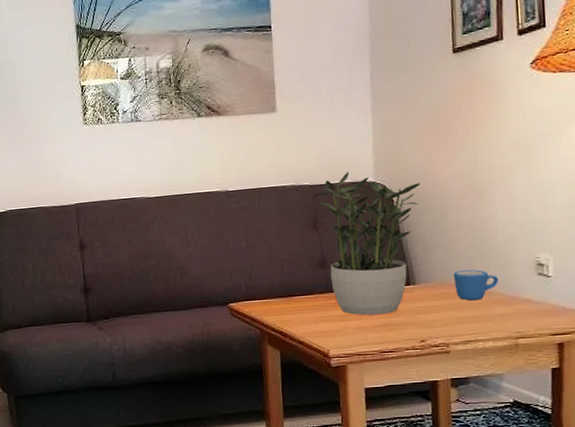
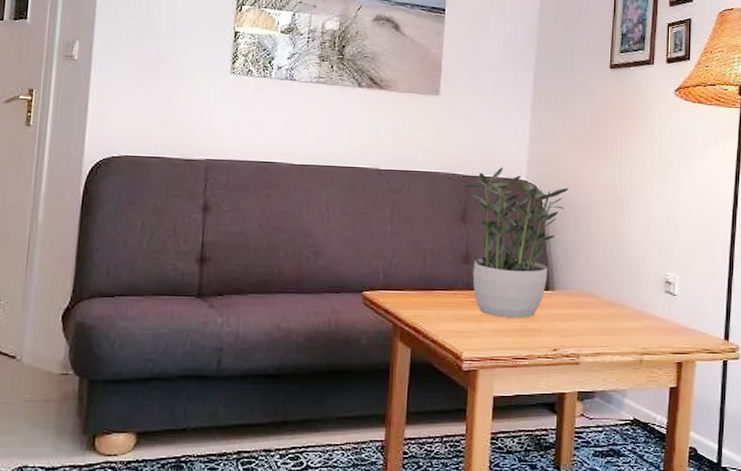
mug: present [453,269,498,301] -> none [590,280,630,312]

